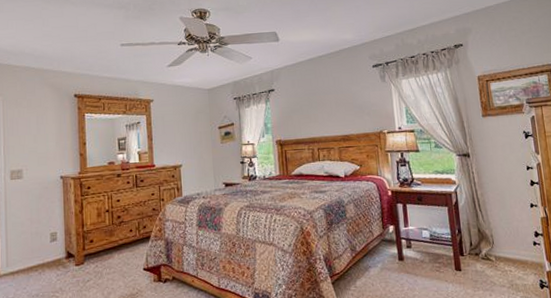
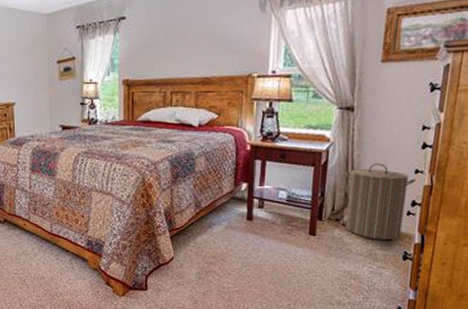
laundry hamper: none [474,200,534,271] -> present [344,163,416,241]

